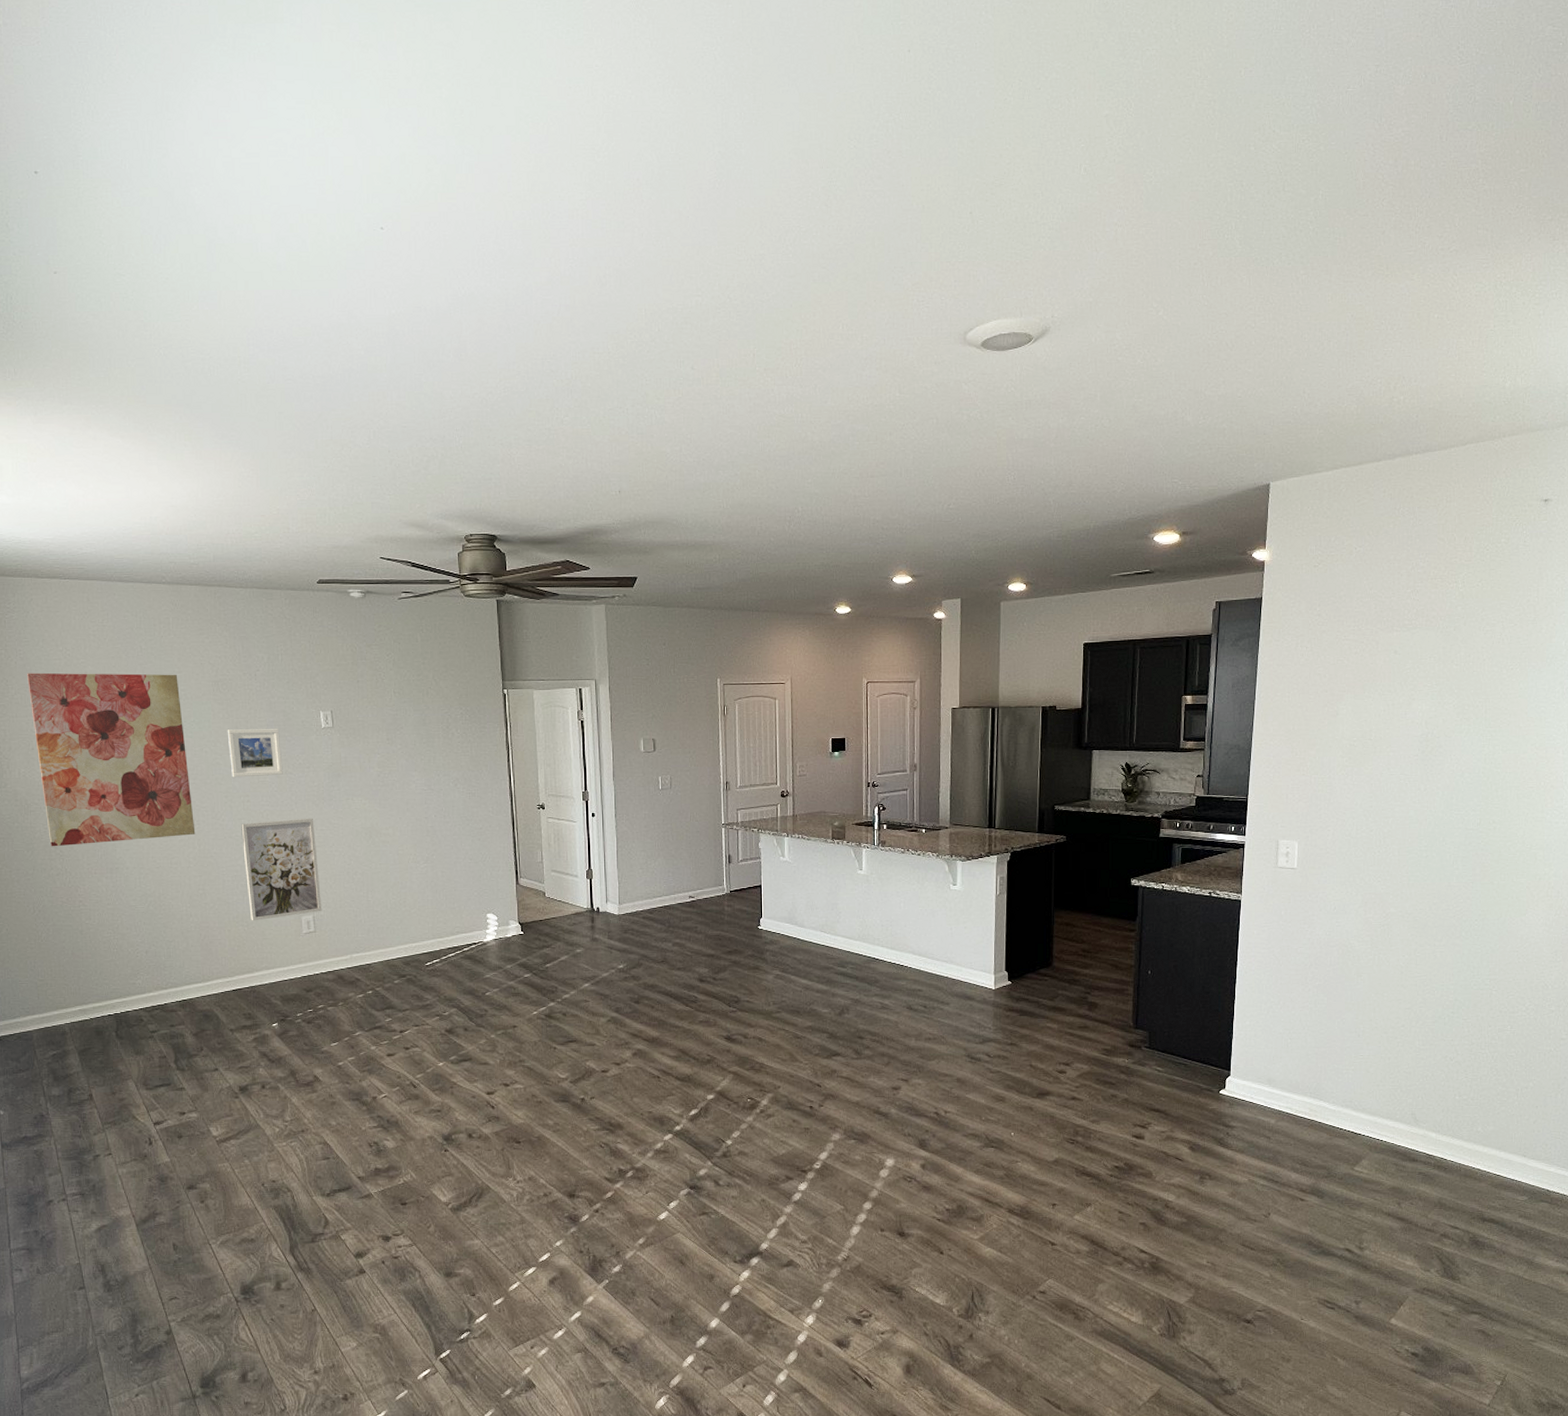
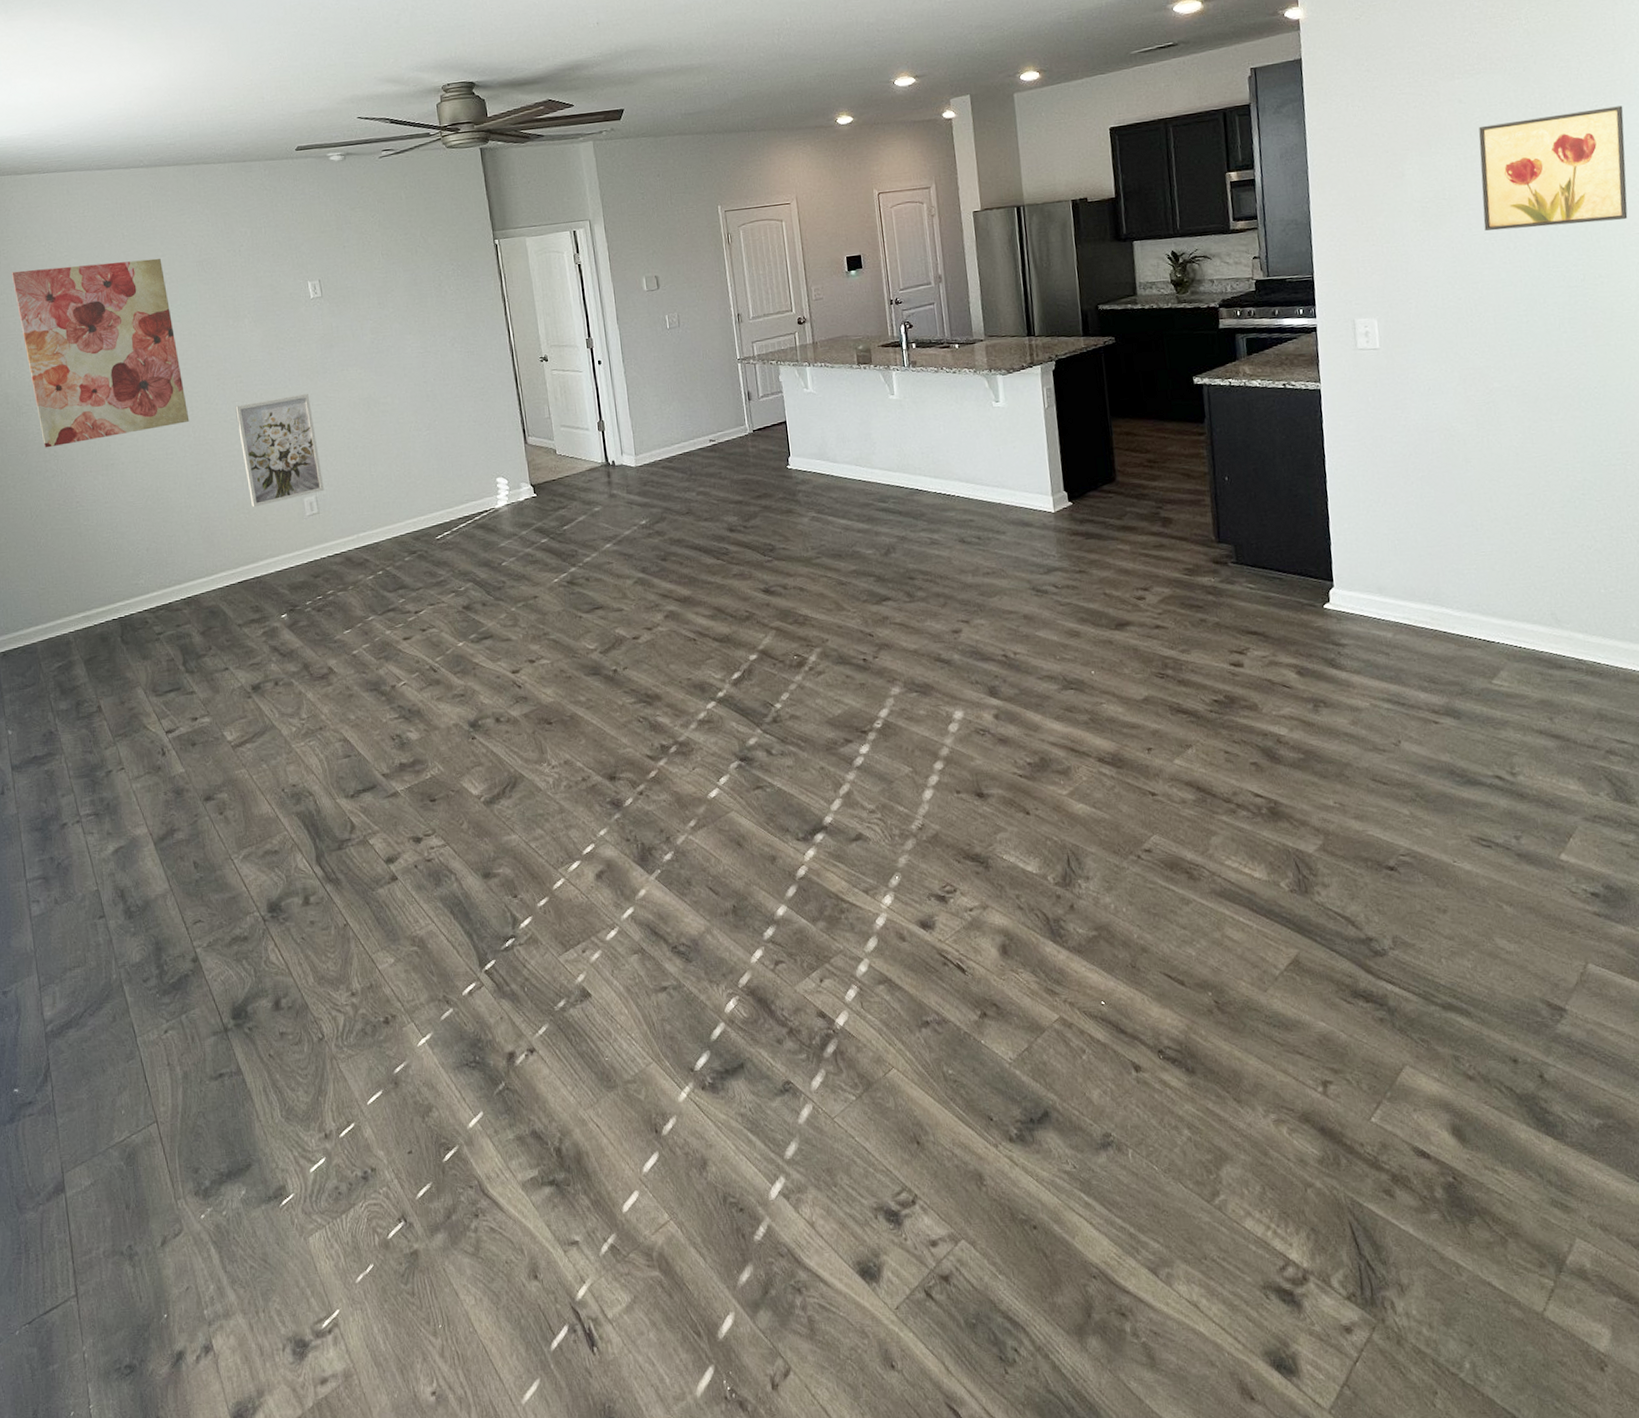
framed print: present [227,729,283,778] -> none [214,304,275,359]
wall art: none [1401,671,1535,774] -> present [1478,105,1628,231]

